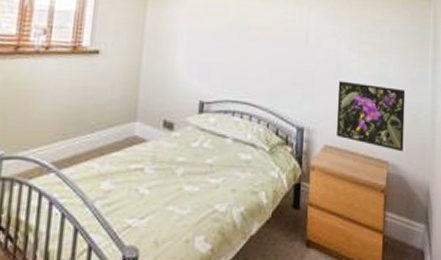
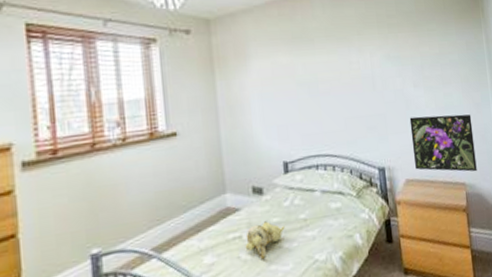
teddy bear: none [145,158,189,198] -> present [245,221,285,260]

